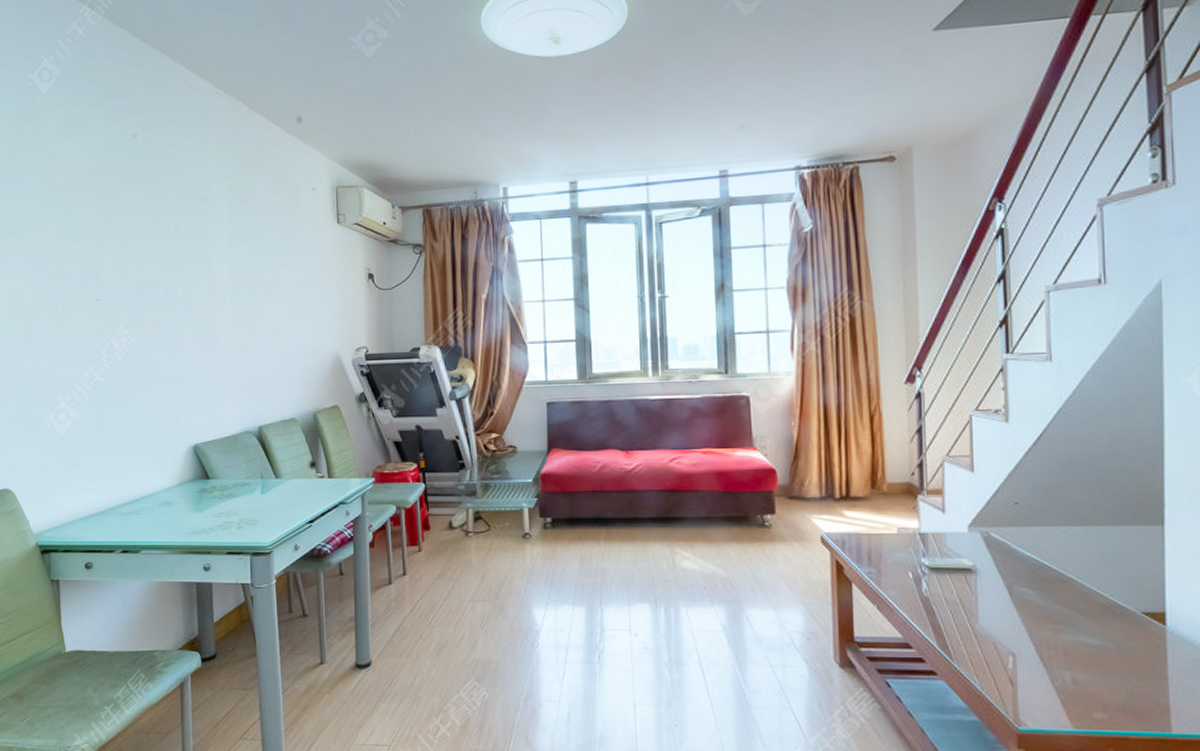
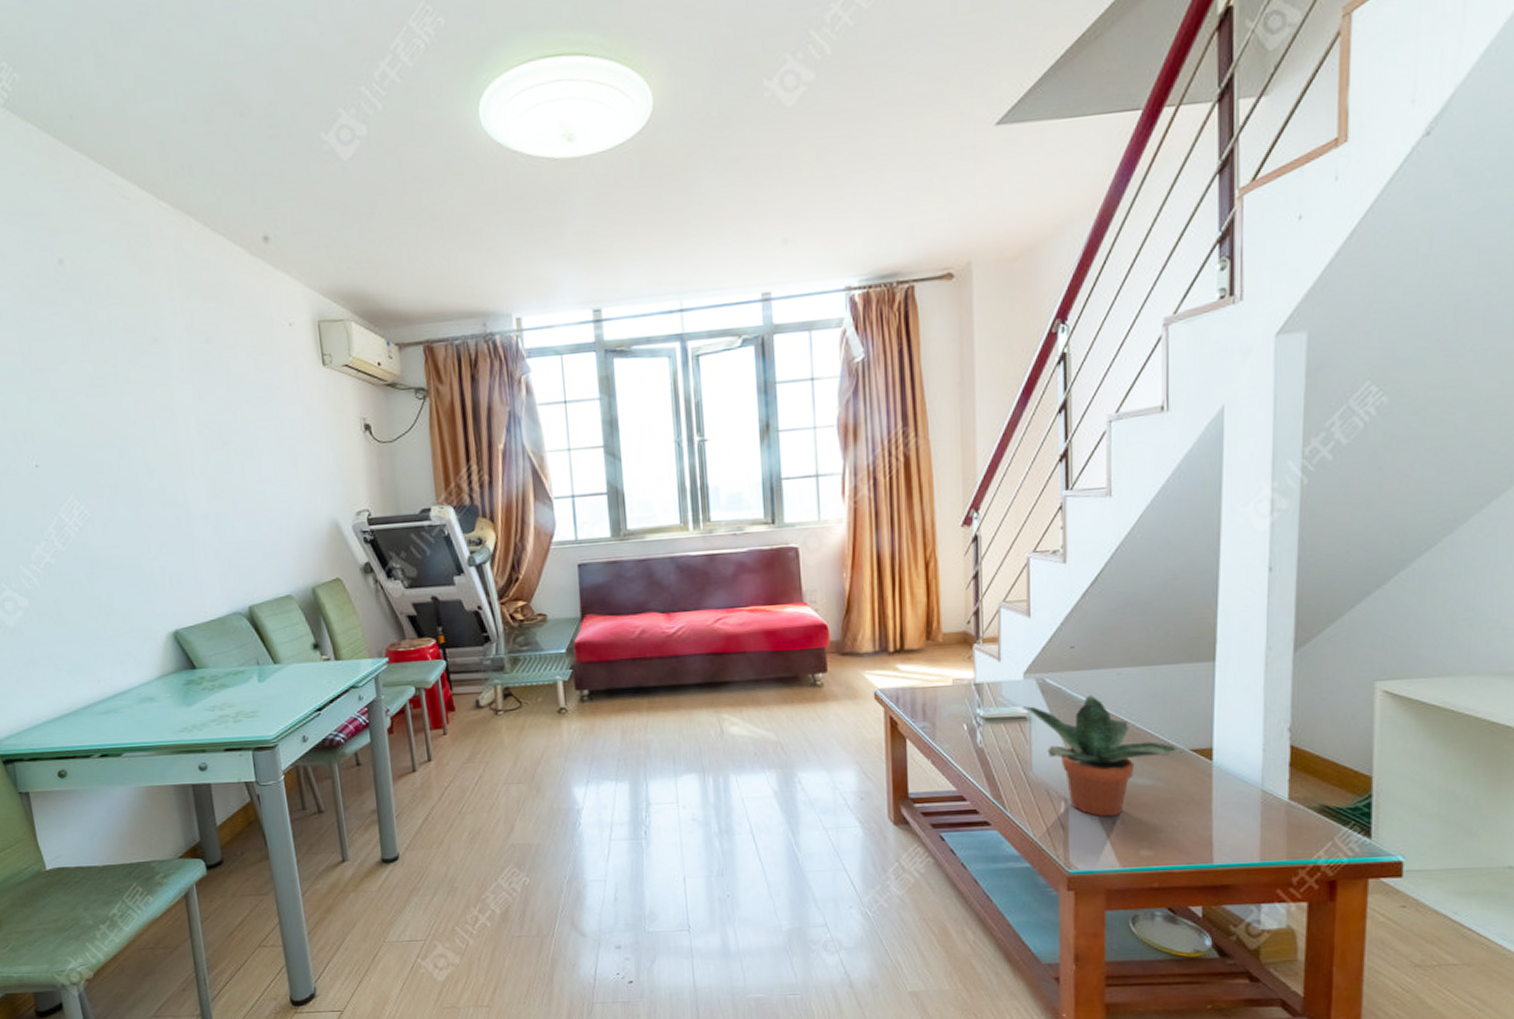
potted plant: none [967,551,1137,676] -> present [1022,695,1186,817]

